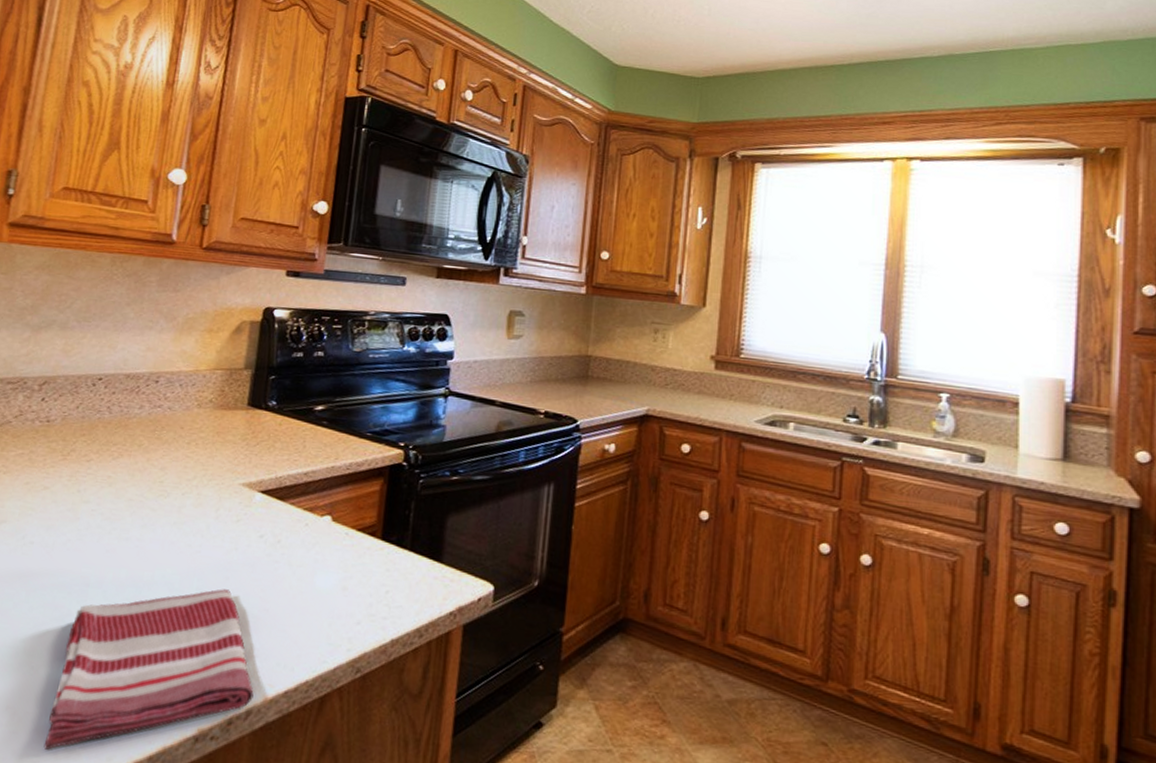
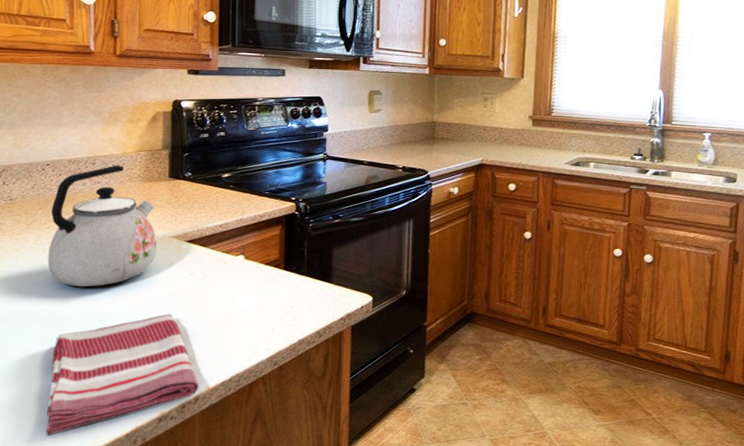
kettle: none [81,385,225,544] -> present [48,165,157,287]

